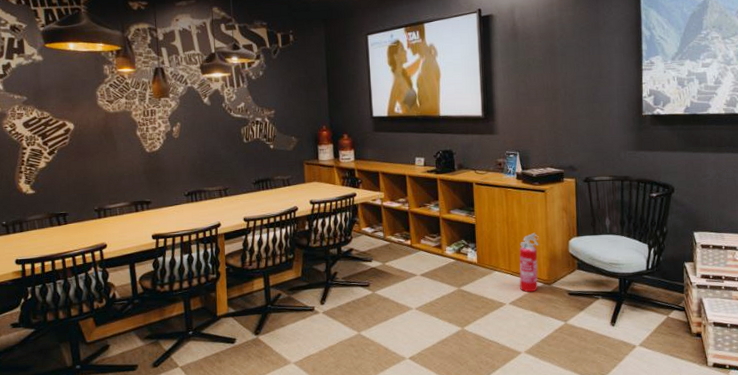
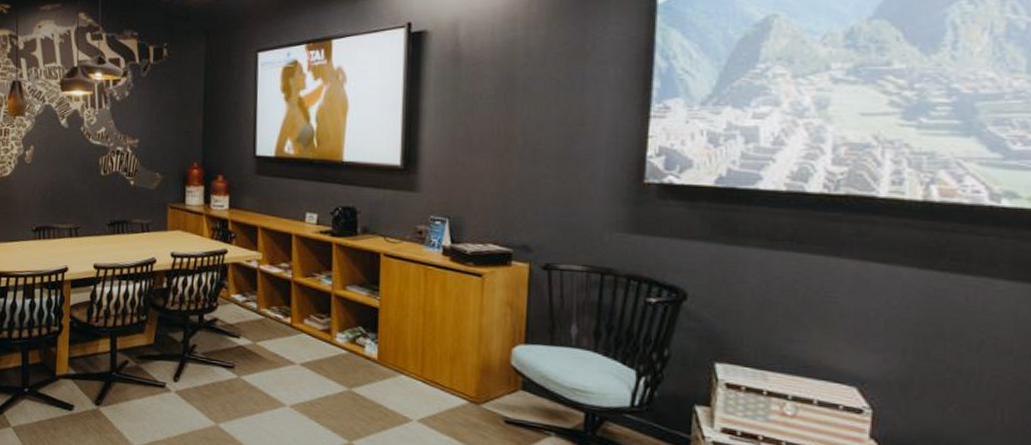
fire extinguisher: present [519,232,539,293] -> none [434,330,468,411]

